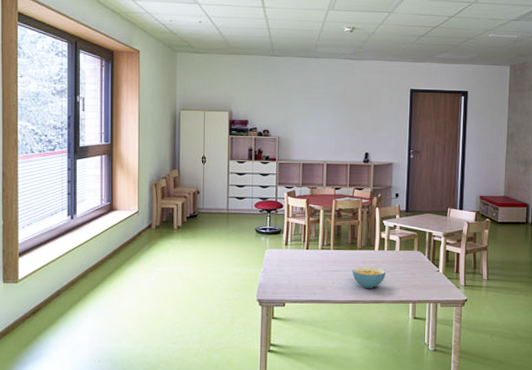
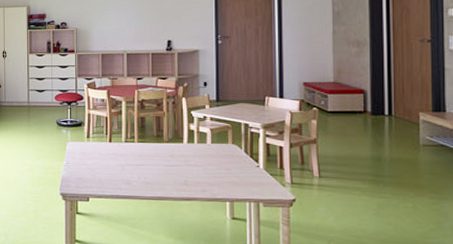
cereal bowl: present [352,267,386,289] -> none [159,161,197,185]

